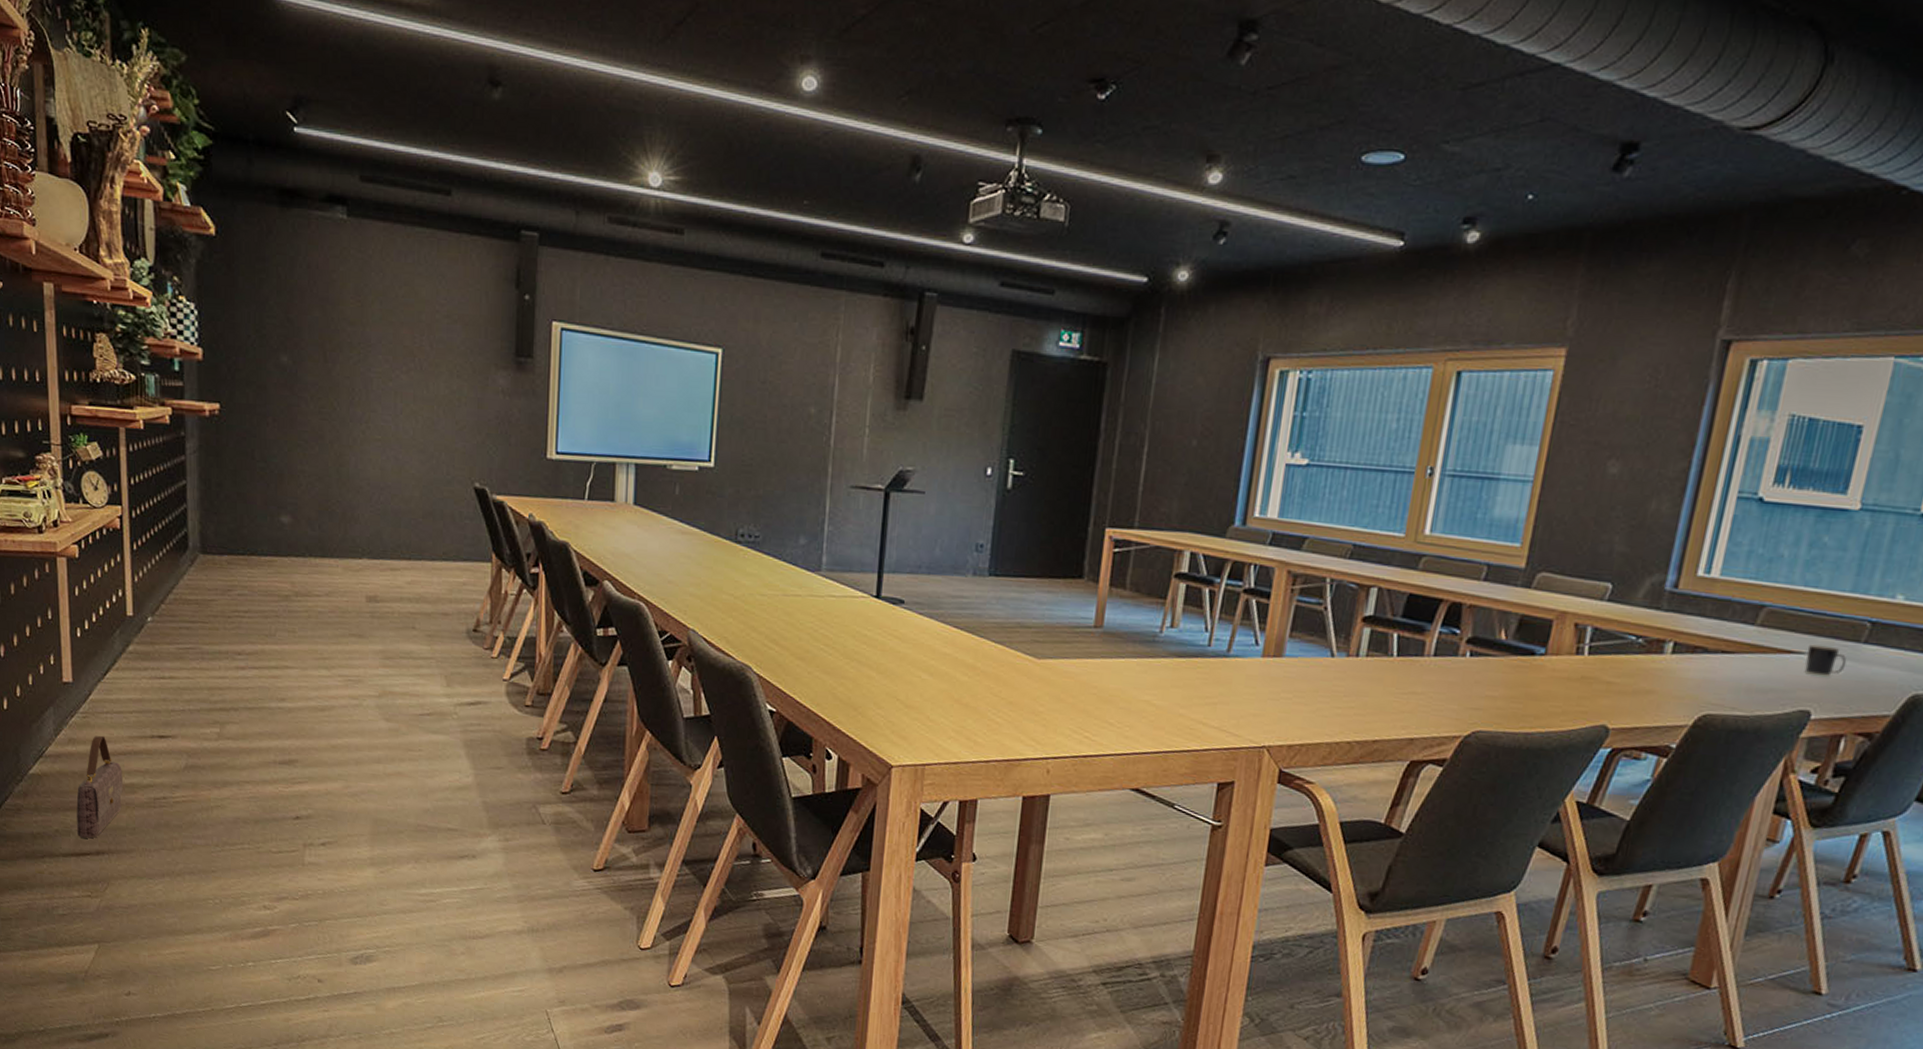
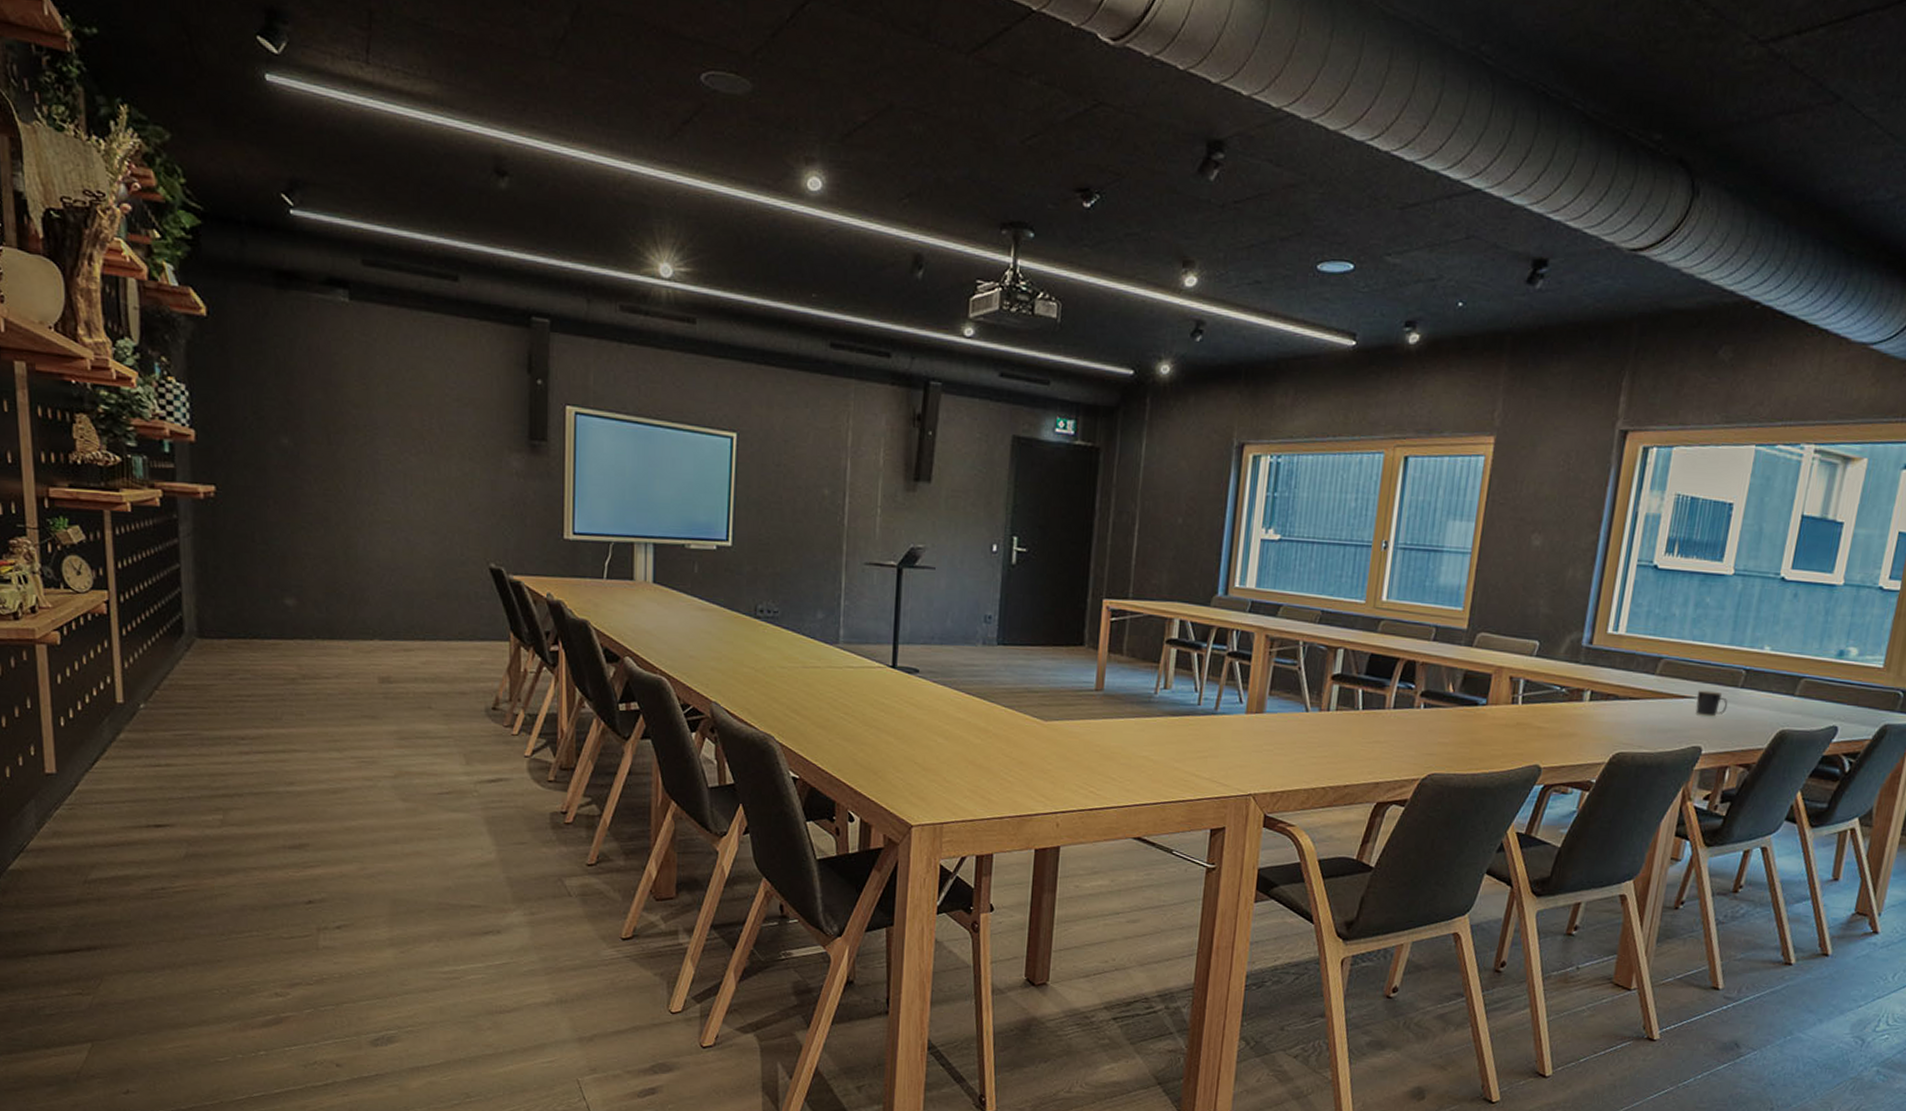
handbag: present [76,735,124,839] -> none [63,827,117,934]

